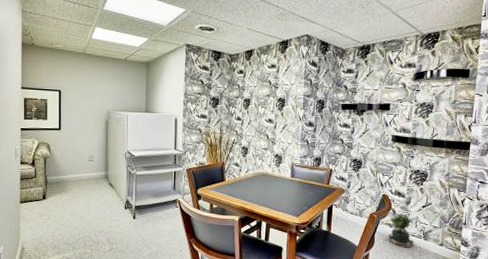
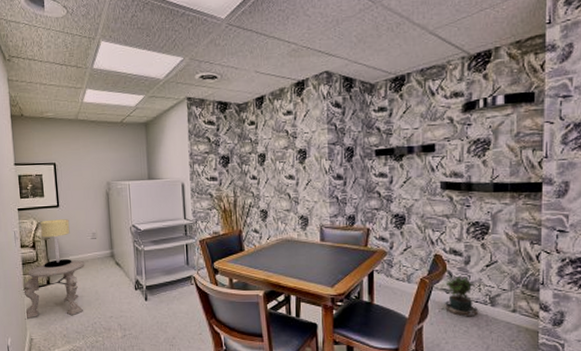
side table: none [18,179,81,230] -> present [22,260,85,320]
table lamp: none [41,141,69,185] -> present [40,219,72,268]

